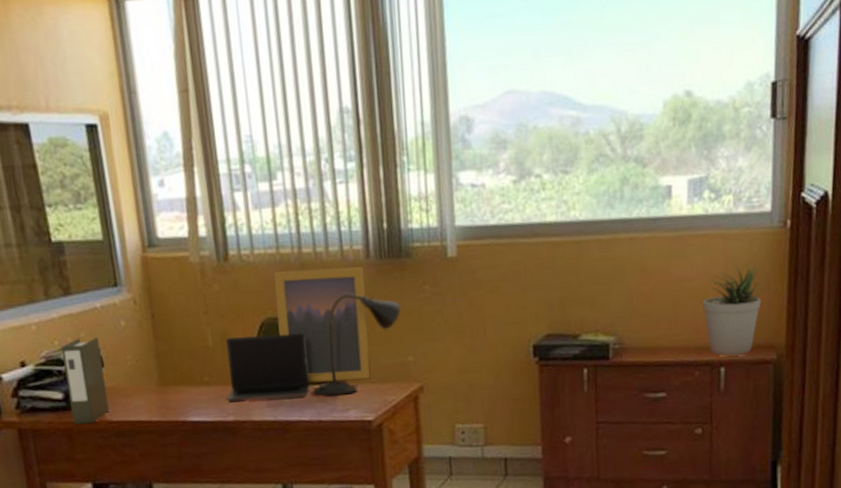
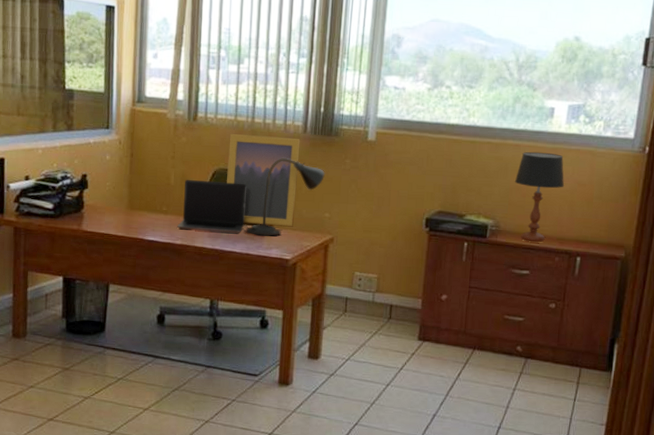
binder: present [60,336,109,425] -> none [57,164,88,231]
table lamp: none [634,243,695,358] -> present [514,151,565,243]
potted plant: present [703,262,765,356] -> none [568,176,621,250]

